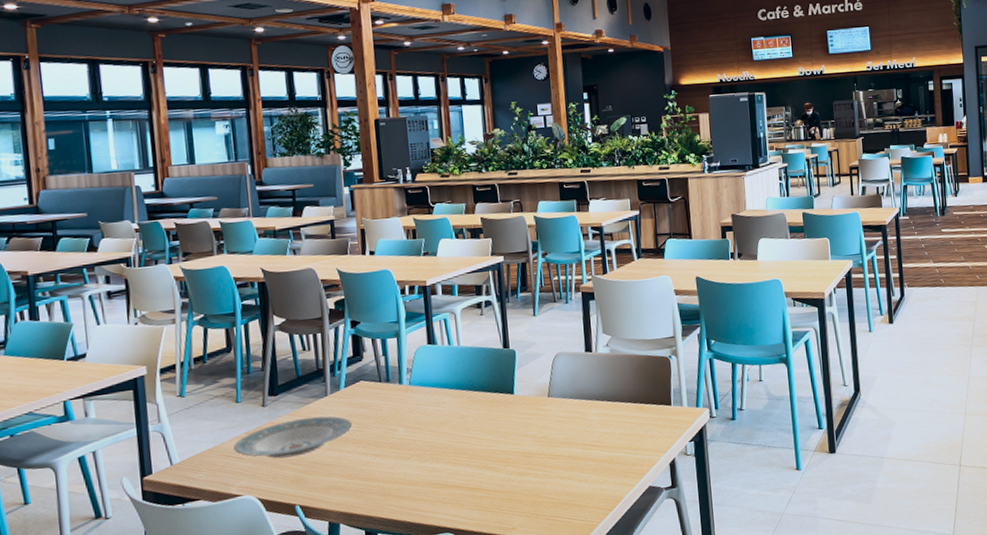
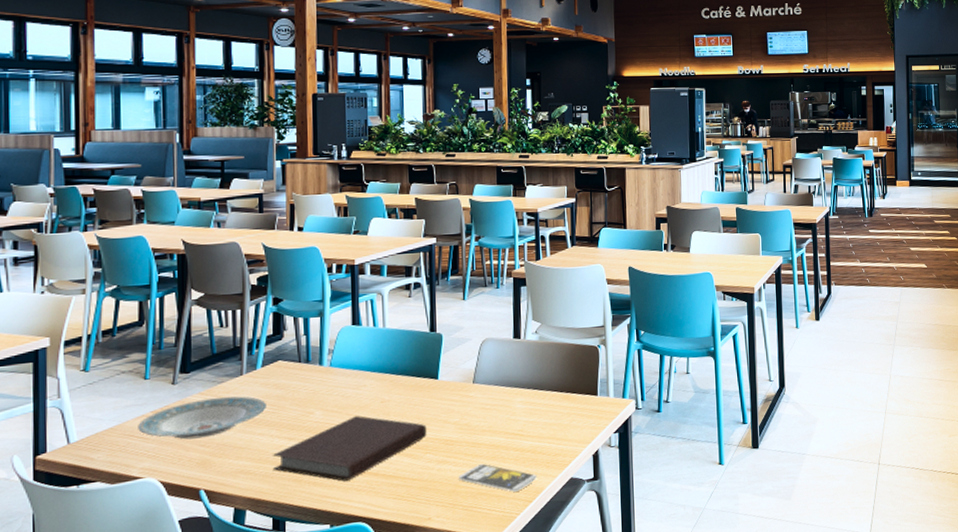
notebook: none [360,431,507,495] -> present [272,415,427,481]
smartphone: none [540,474,616,501] -> present [459,463,537,492]

